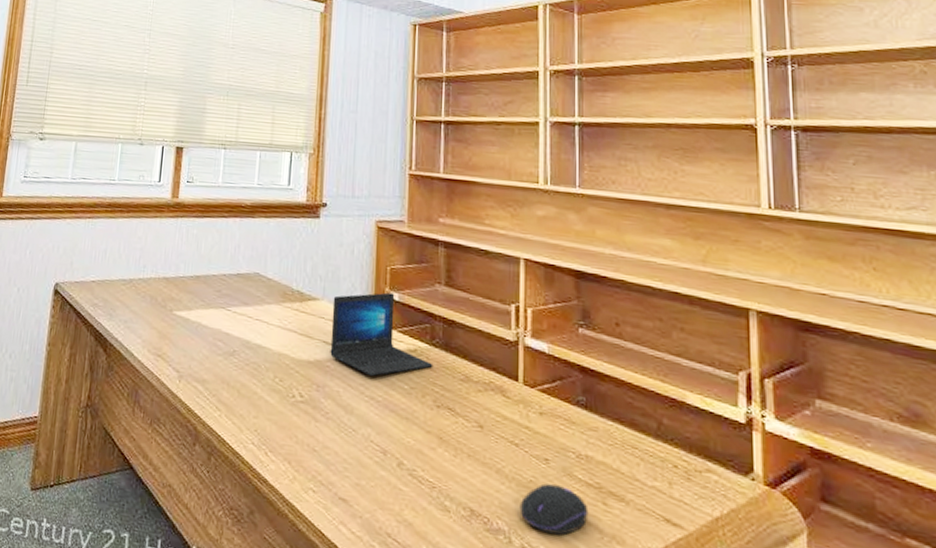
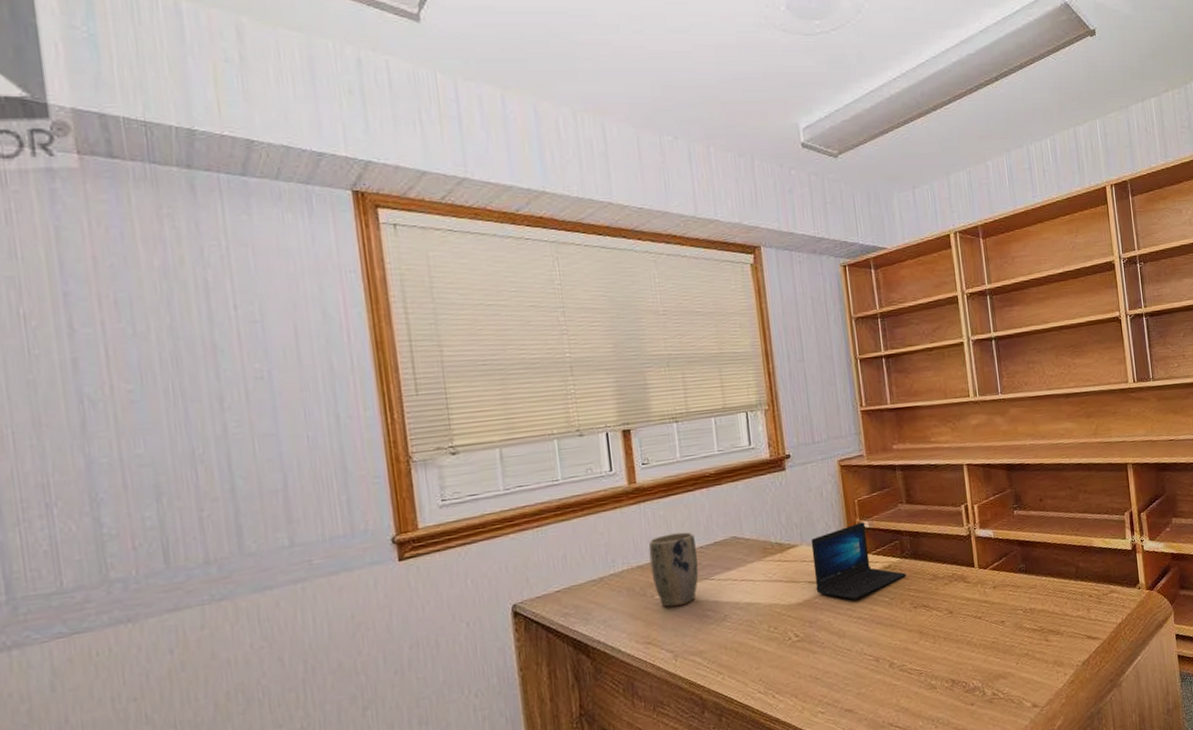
plant pot: none [174,253,220,328] -> present [648,532,699,608]
computer mouse: present [519,483,589,535] -> none [987,637,1037,678]

